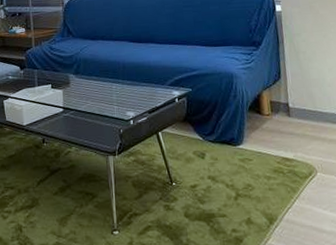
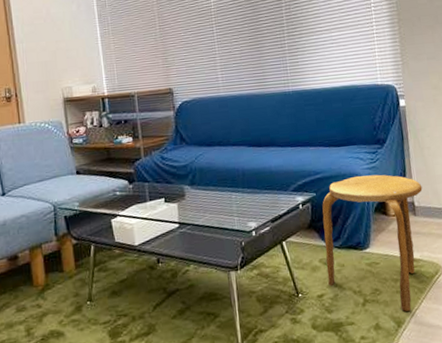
stool: none [197,75,297,209] -> present [322,174,423,312]

